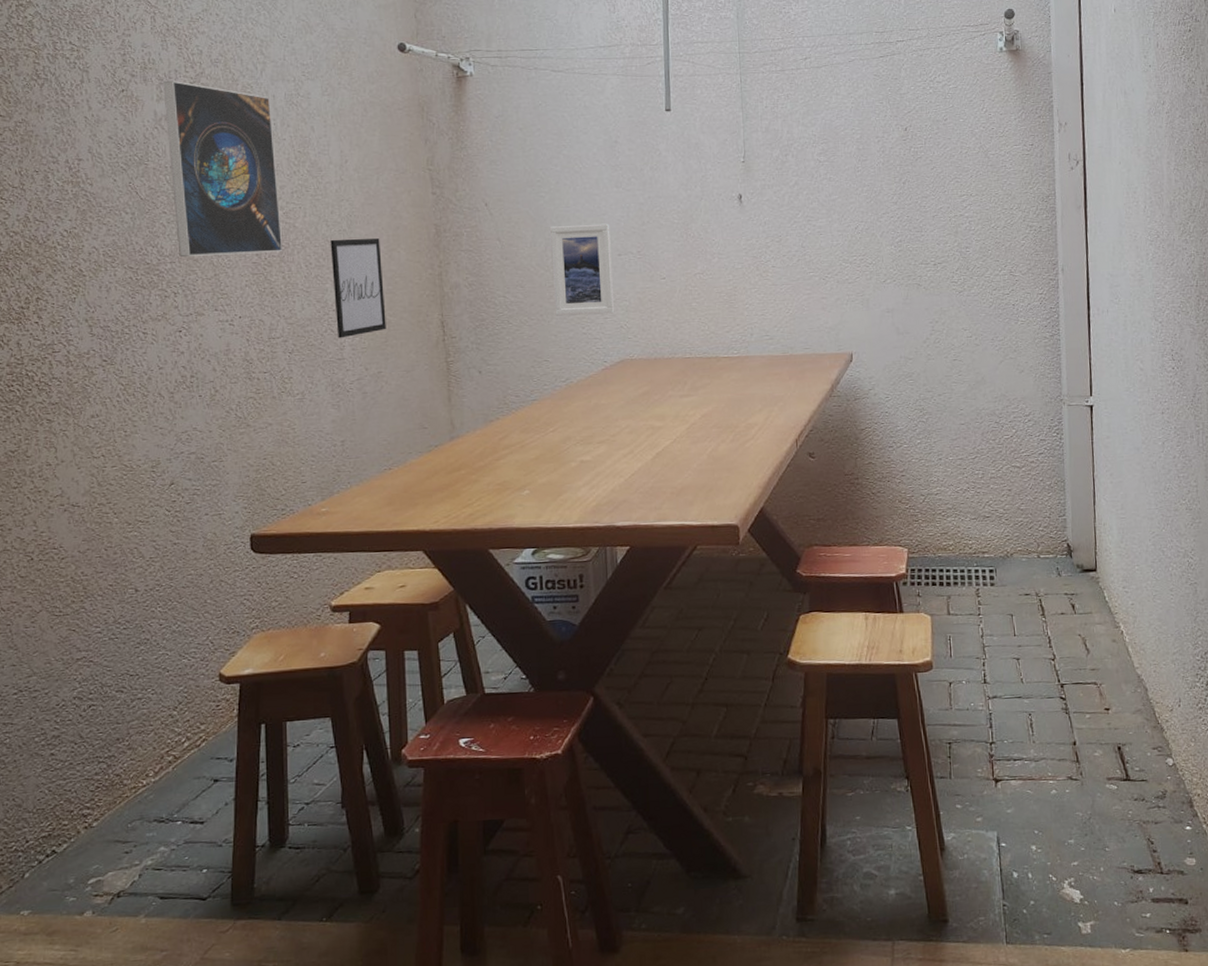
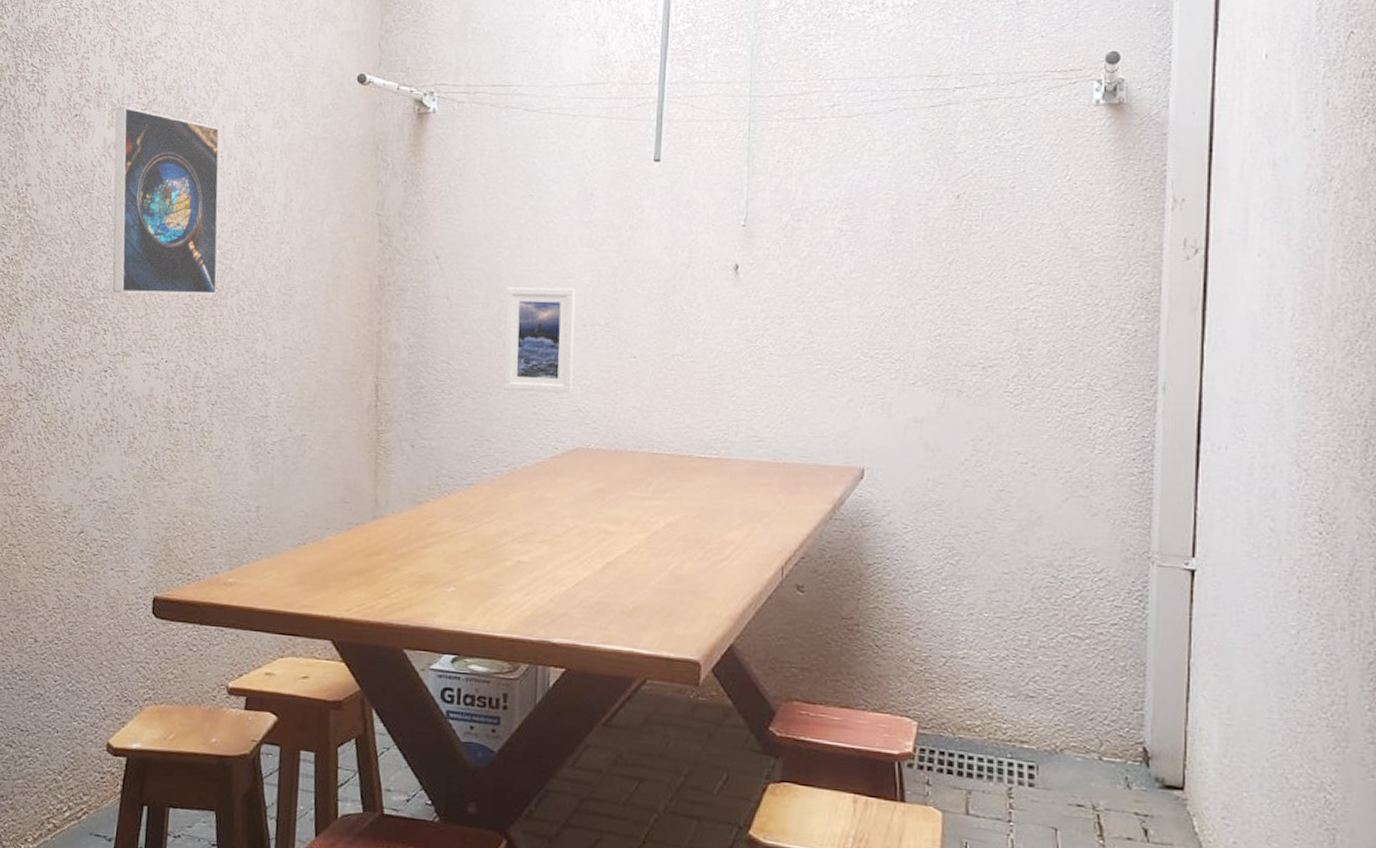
wall art: present [330,238,386,339] -> none [263,285,318,394]

